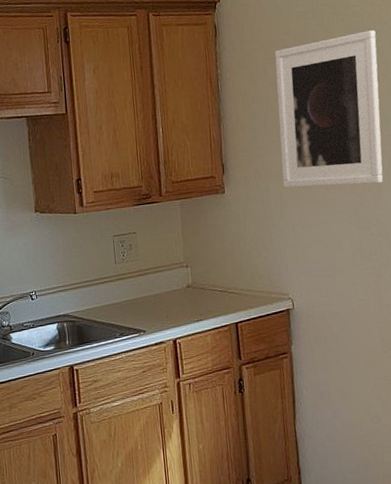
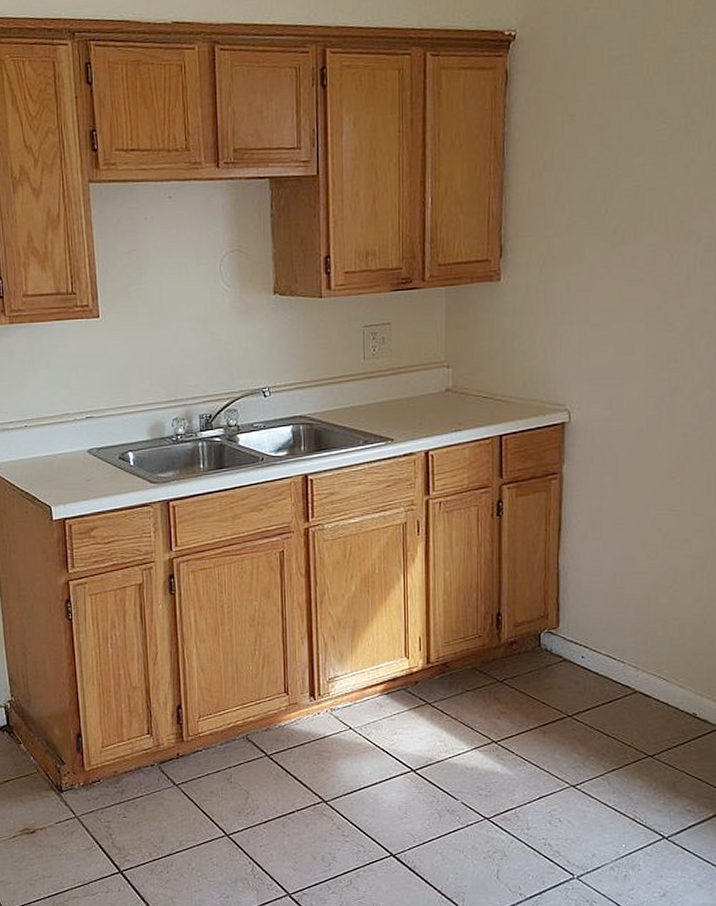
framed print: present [275,30,383,188] -> none [572,83,706,278]

